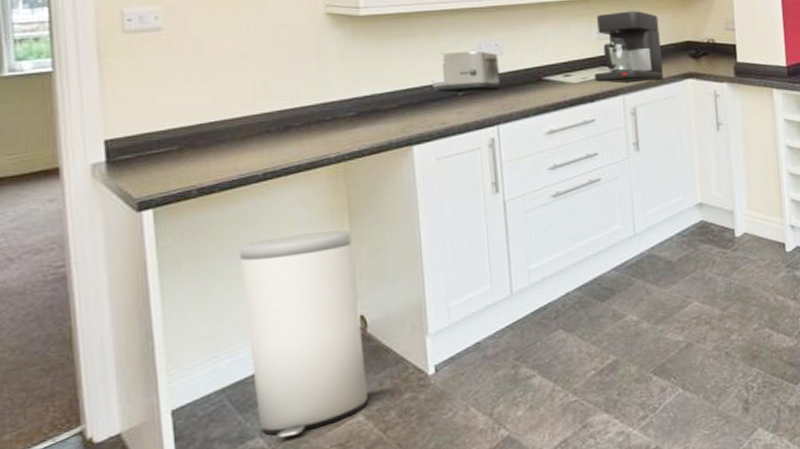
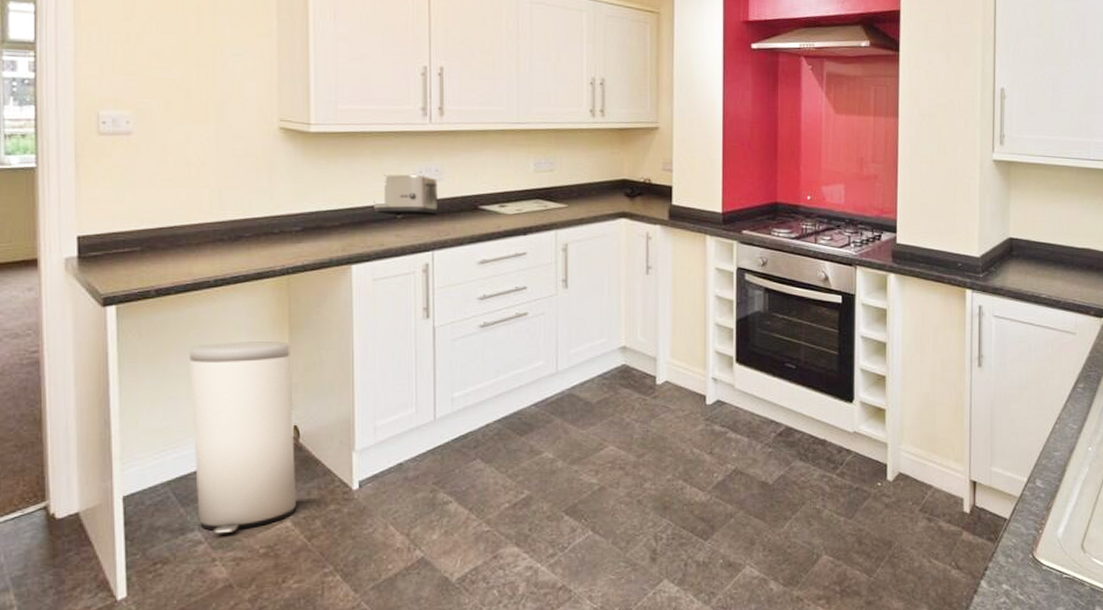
coffee maker: present [594,11,663,84] -> none [528,144,597,219]

